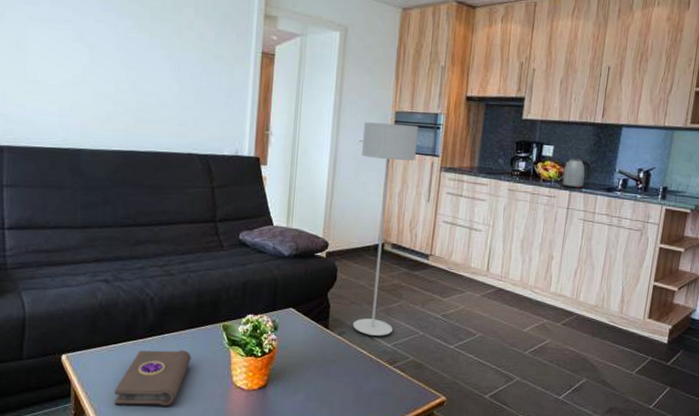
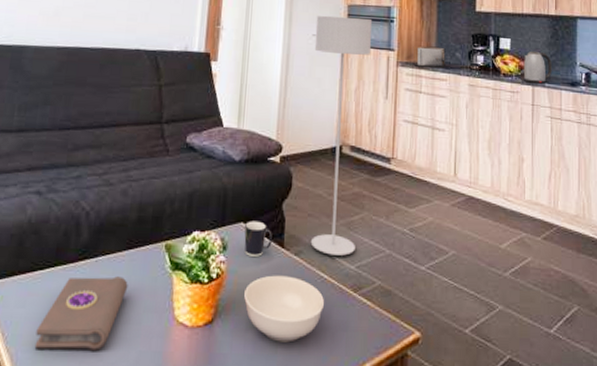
mug: none [293,306,318,337] -> present [244,221,272,258]
bowl: none [293,351,364,403] -> present [244,275,325,343]
toaster: none [456,151,489,174] -> present [412,45,446,69]

